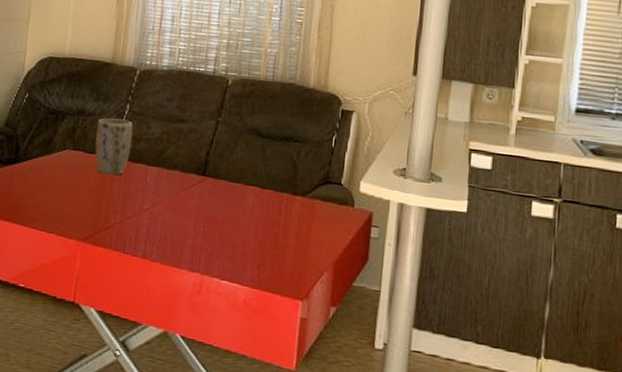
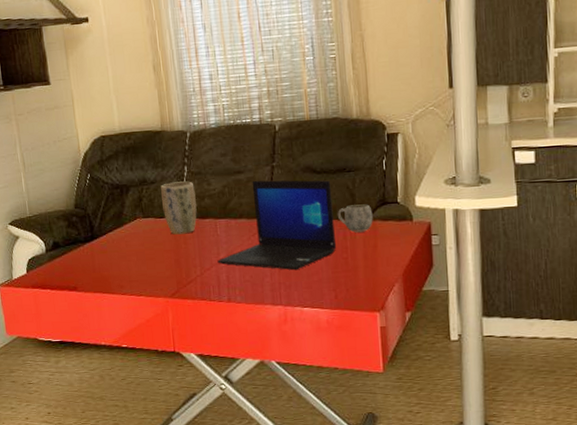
laptop: none [140,132,275,237] -> present [217,180,337,271]
mug: none [275,177,313,209] -> present [337,204,373,233]

